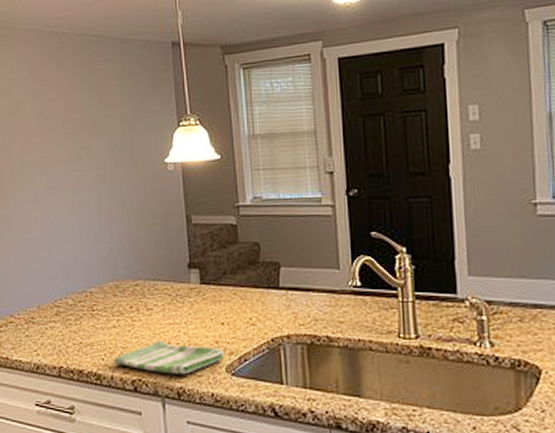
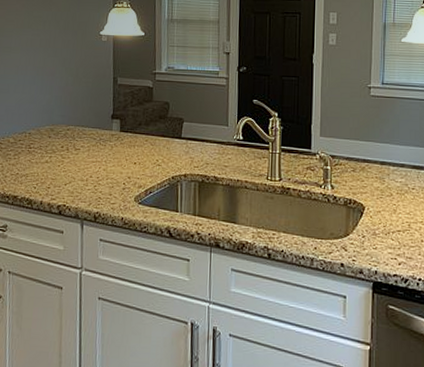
dish towel: present [114,341,225,375] -> none [44,175,135,202]

